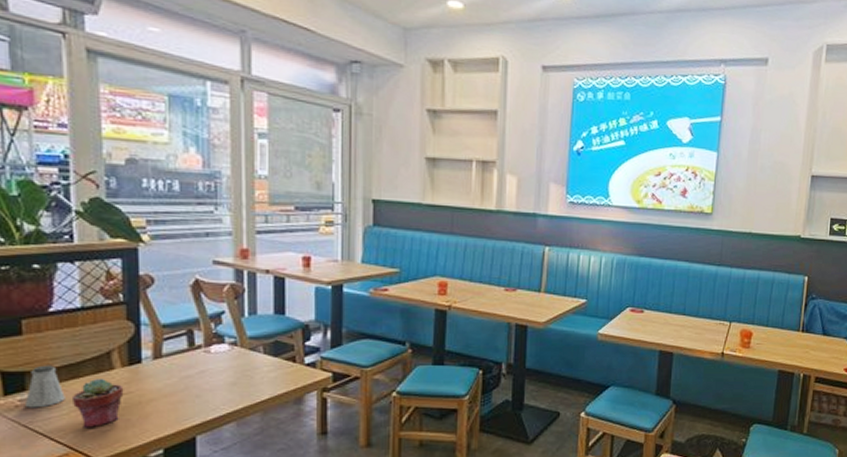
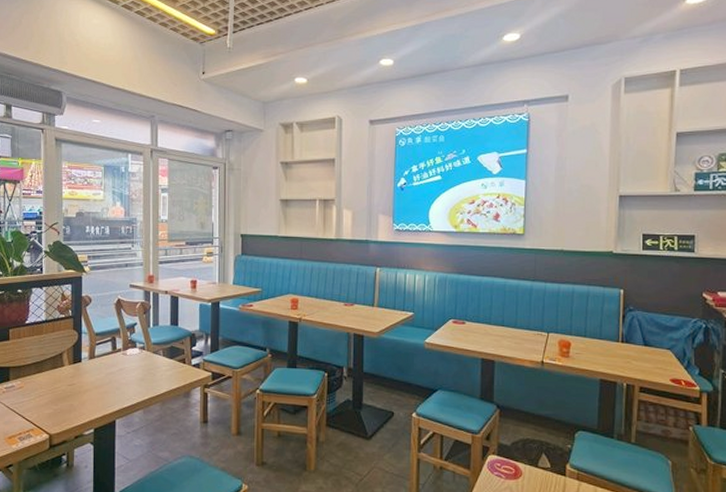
saltshaker: present [24,365,65,408] -> none [8,362,33,394]
potted succulent: present [73,378,124,428] -> none [37,372,70,410]

